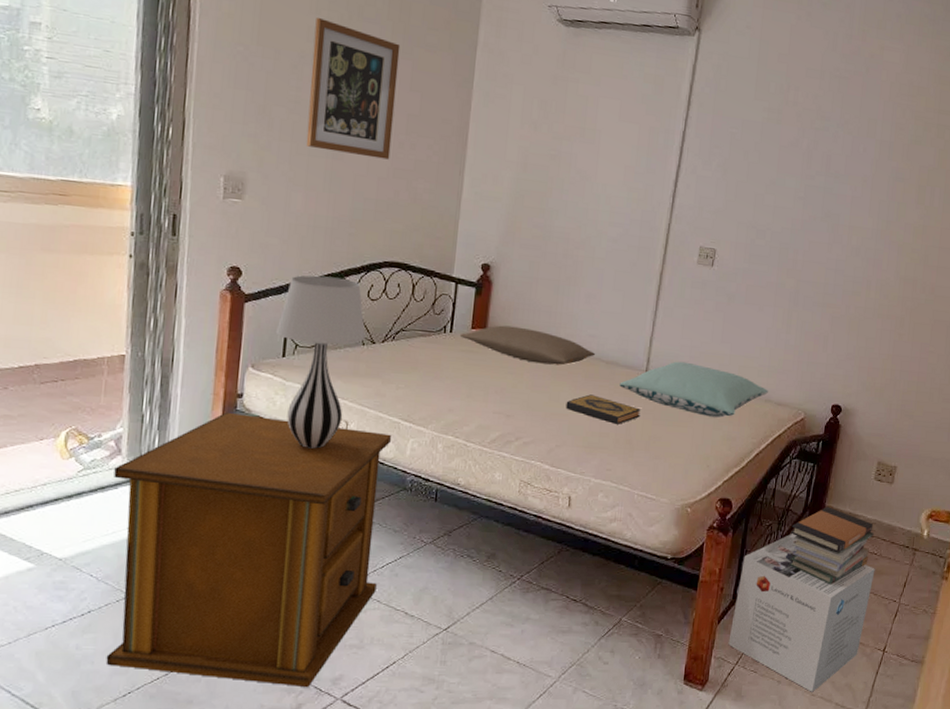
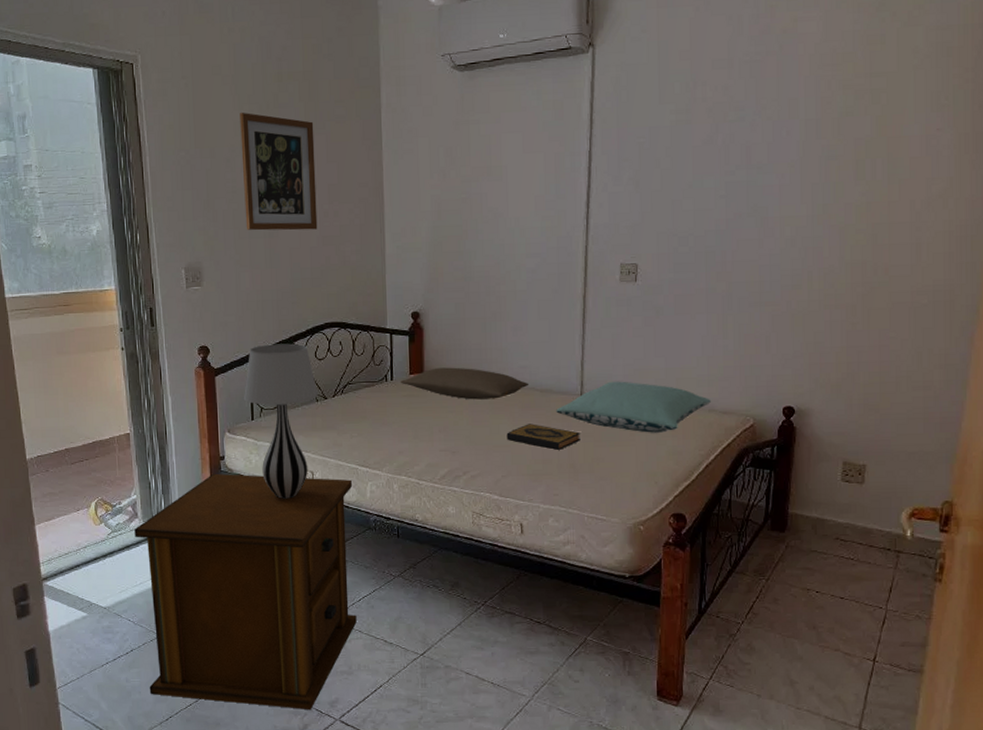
cardboard box: present [728,533,875,692] -> none [699,544,854,706]
book stack: present [789,507,874,585] -> none [752,513,848,594]

